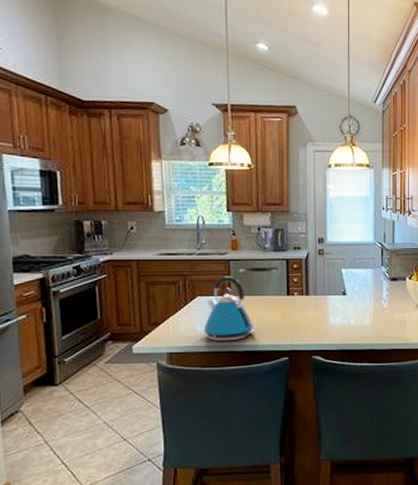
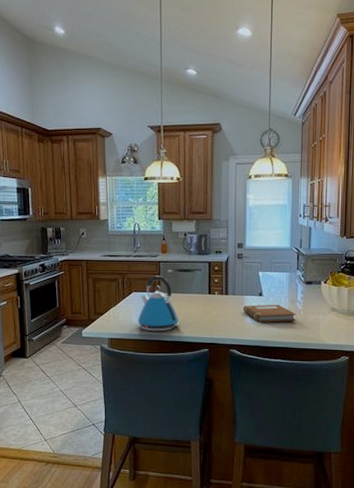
notebook: none [326,303,381,324] -> present [243,304,296,323]

